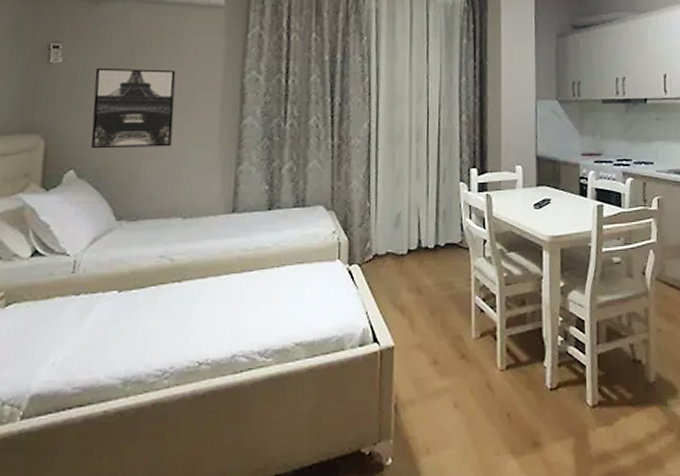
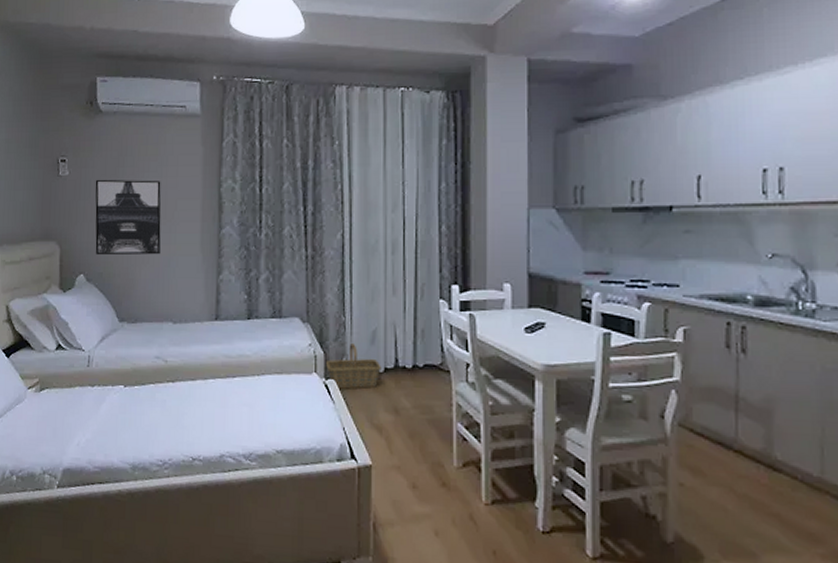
basket: none [349,228,405,274] -> present [325,344,381,389]

